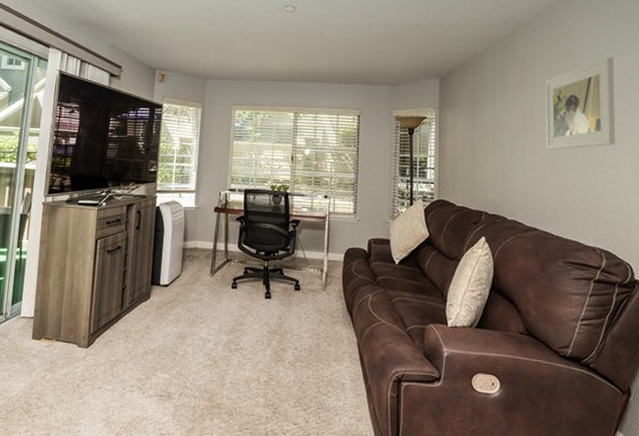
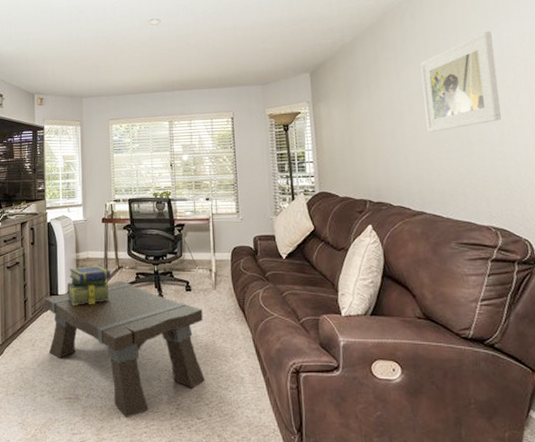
coffee table: none [143,274,310,419] -> present [44,280,205,417]
stack of books: none [170,256,219,298] -> present [67,266,111,305]

